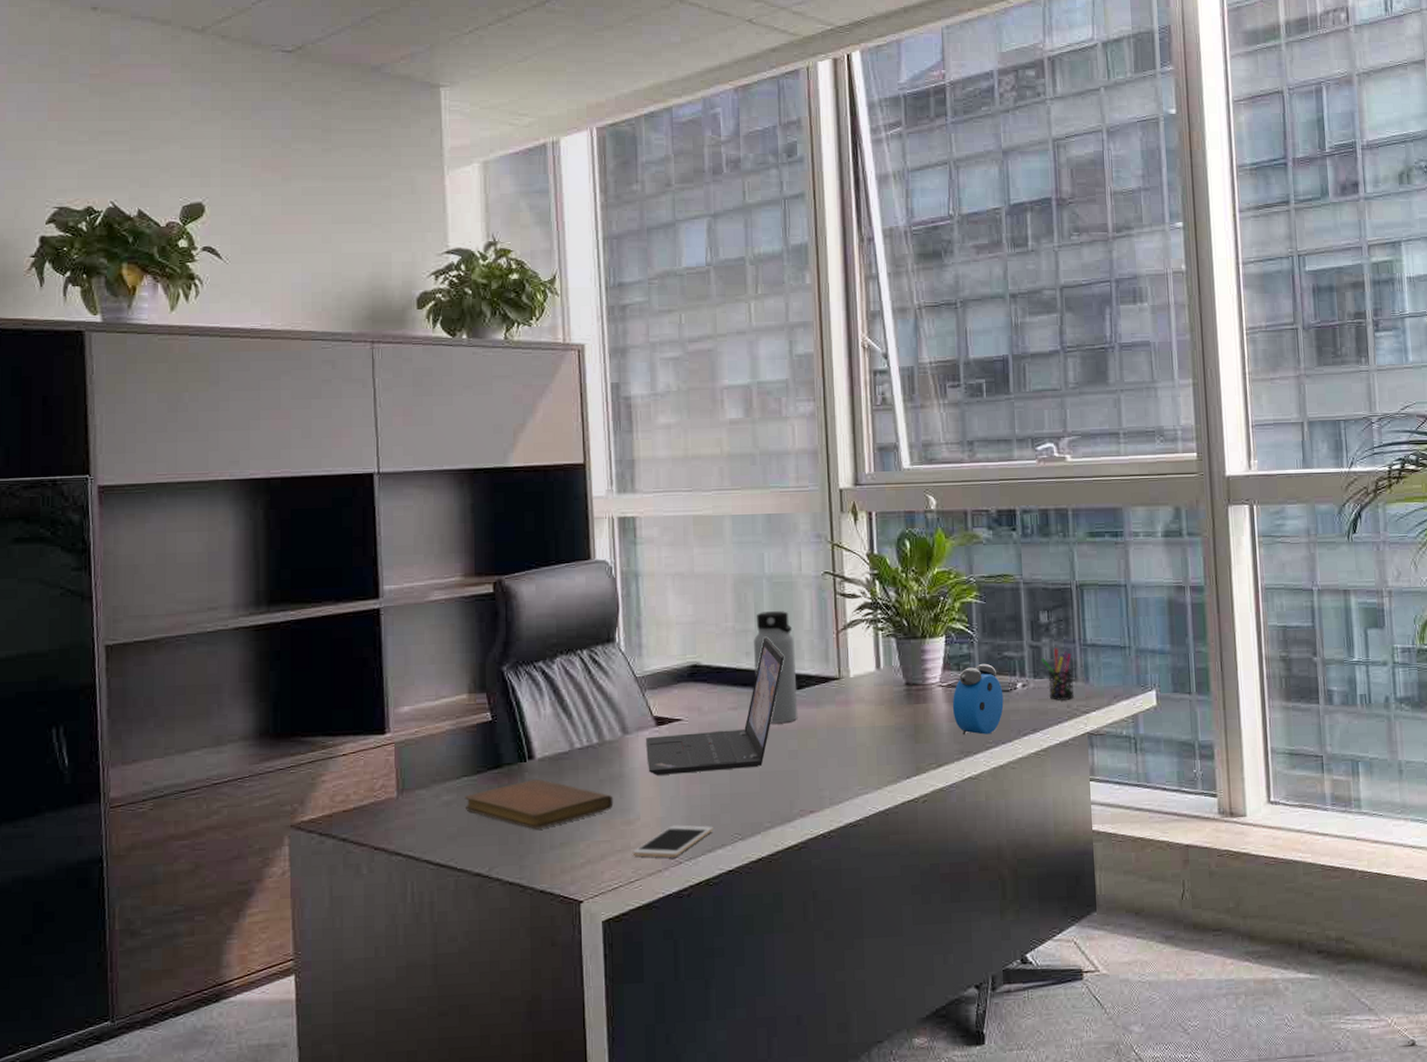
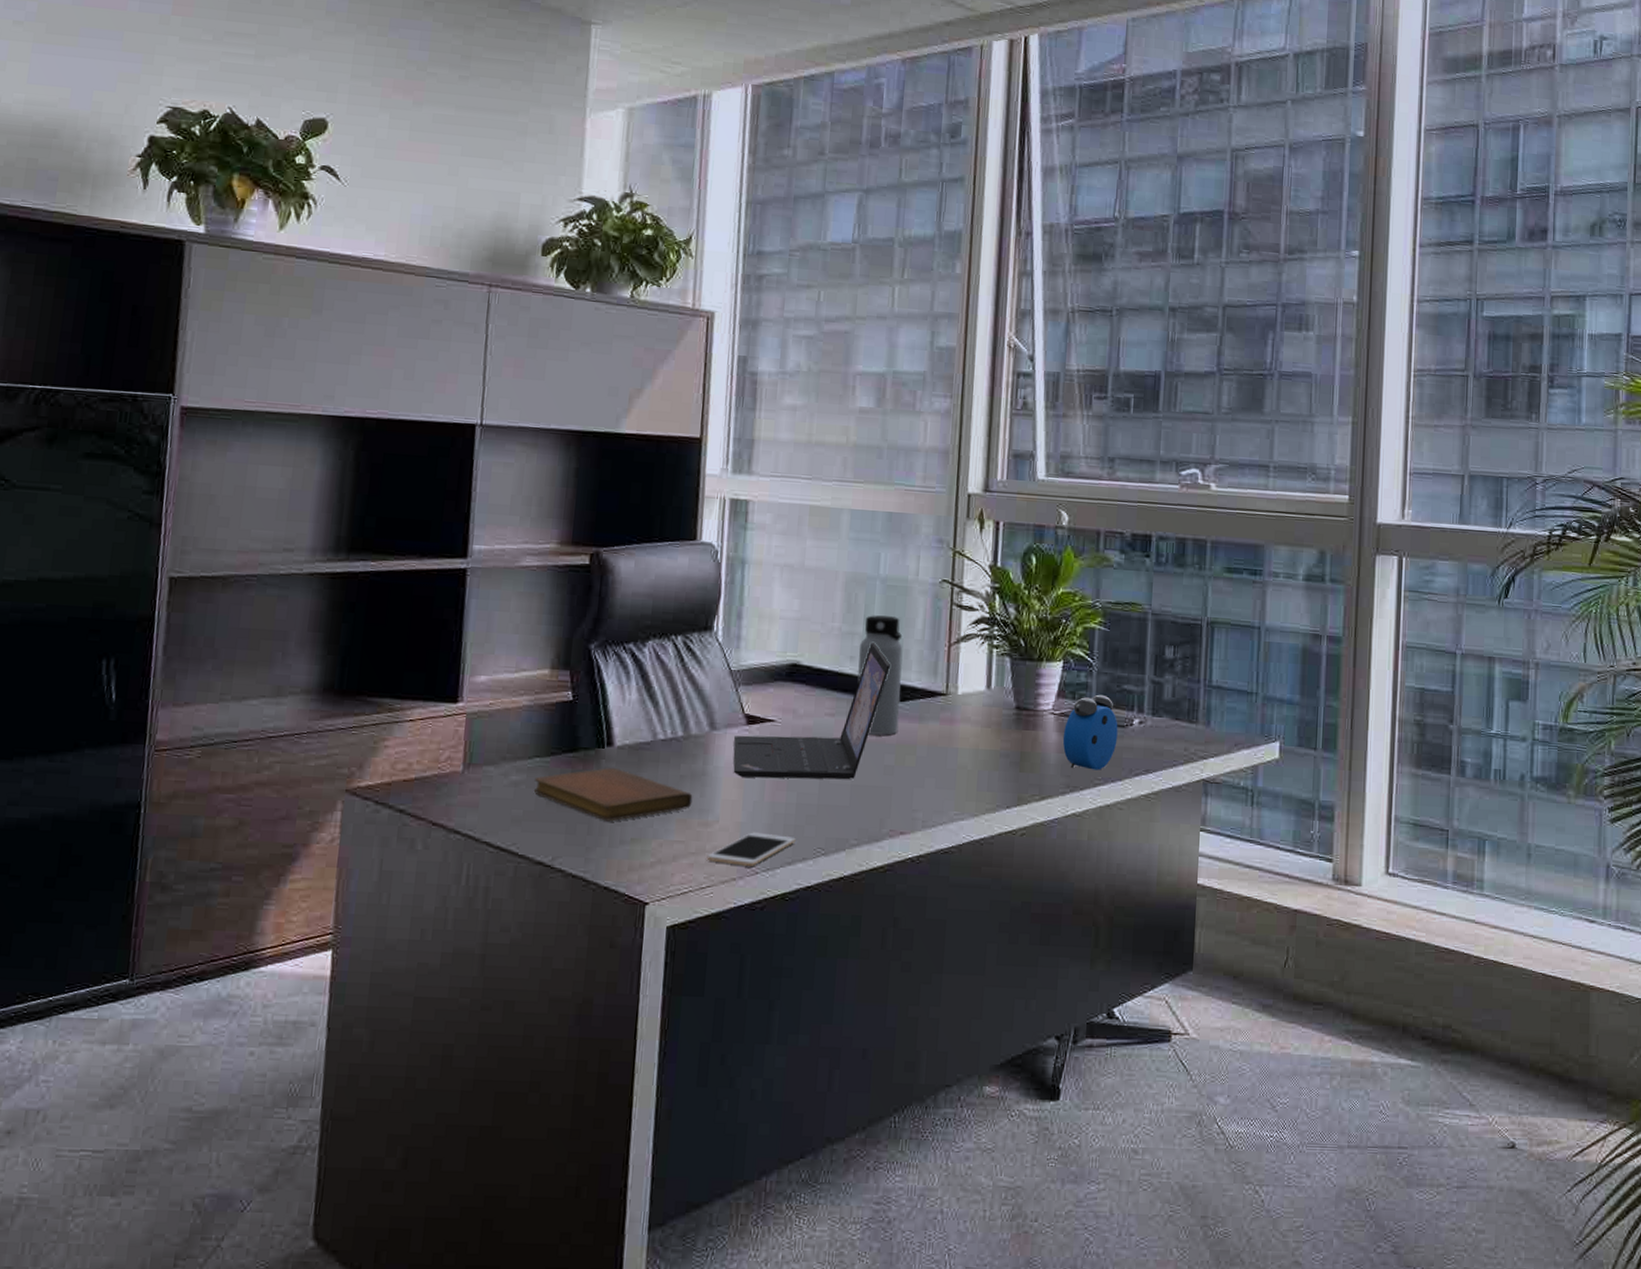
pen holder: present [1041,648,1074,701] -> none [1162,686,1195,744]

